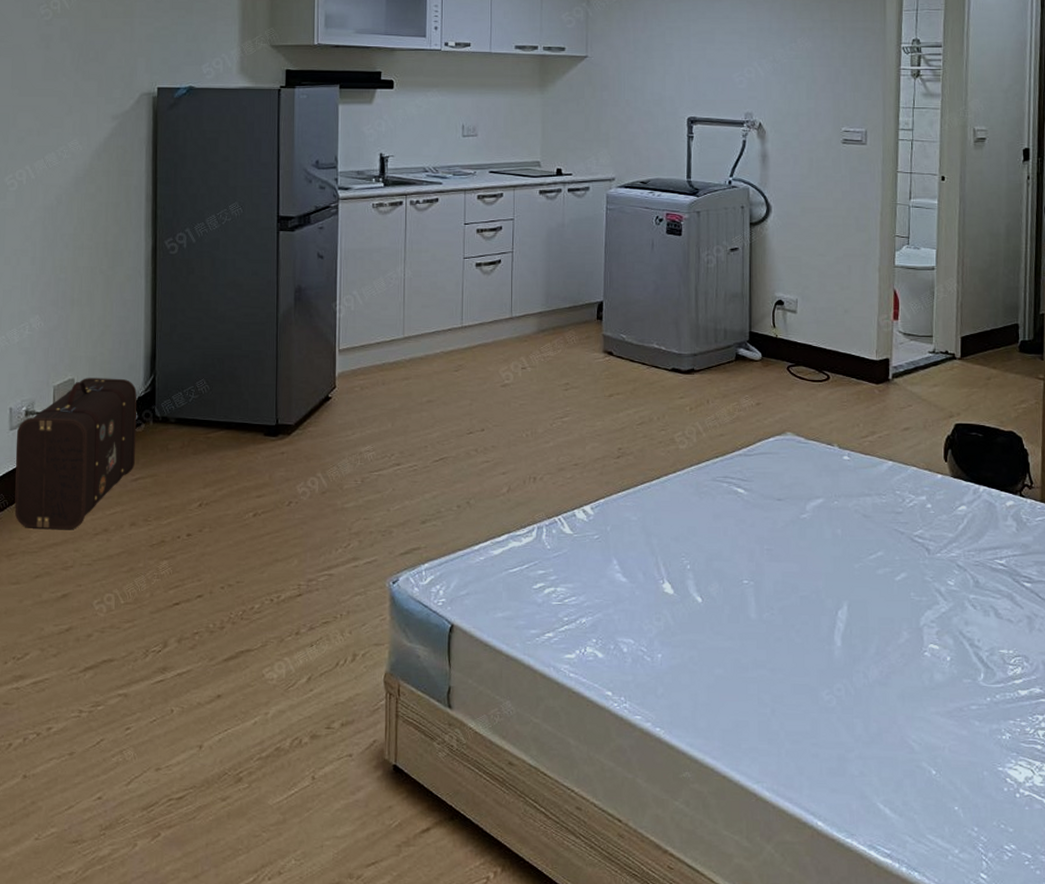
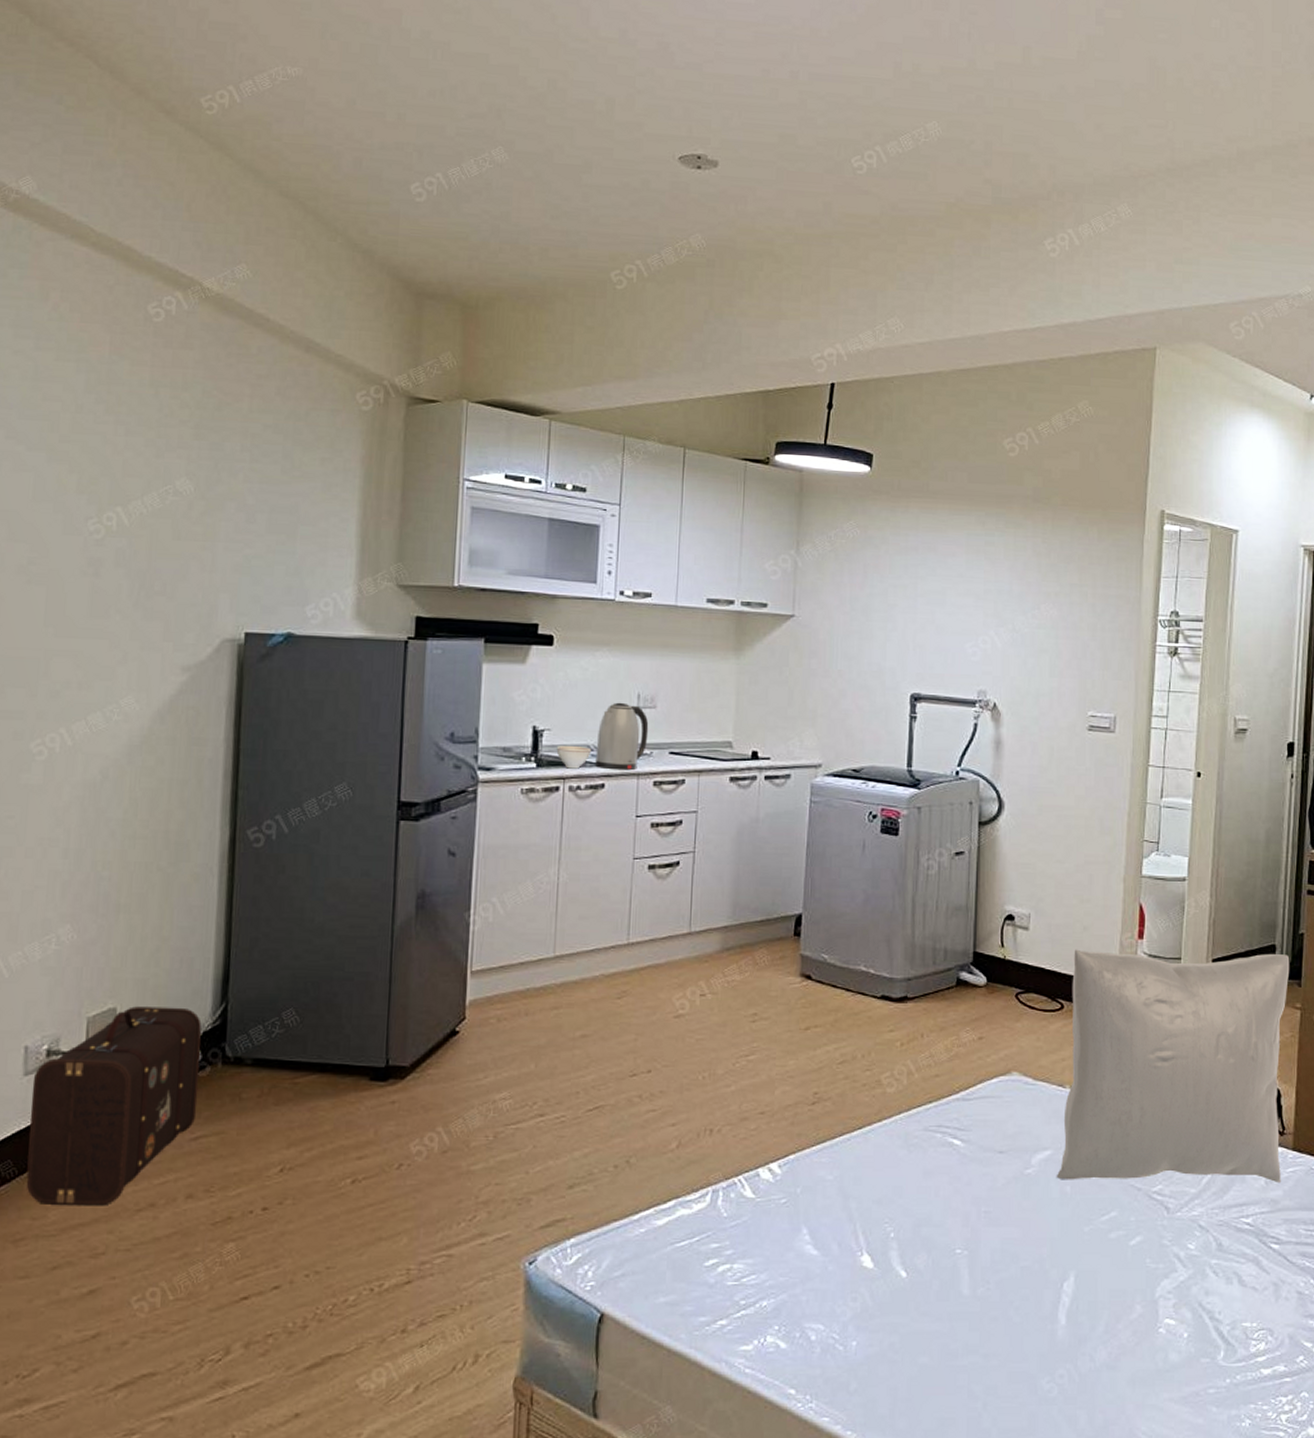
bowl: none [399,168,427,187] -> present [556,745,592,769]
kettle: none [430,132,472,187] -> present [595,702,649,771]
pillow: none [829,329,1033,530] -> present [1057,949,1290,1183]

